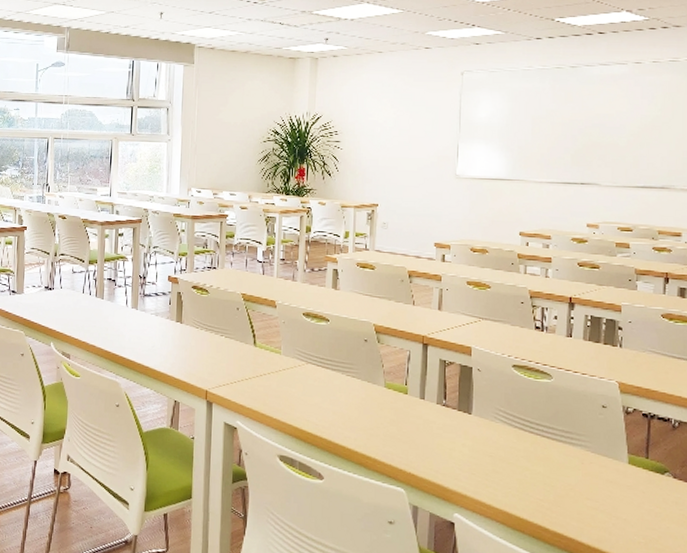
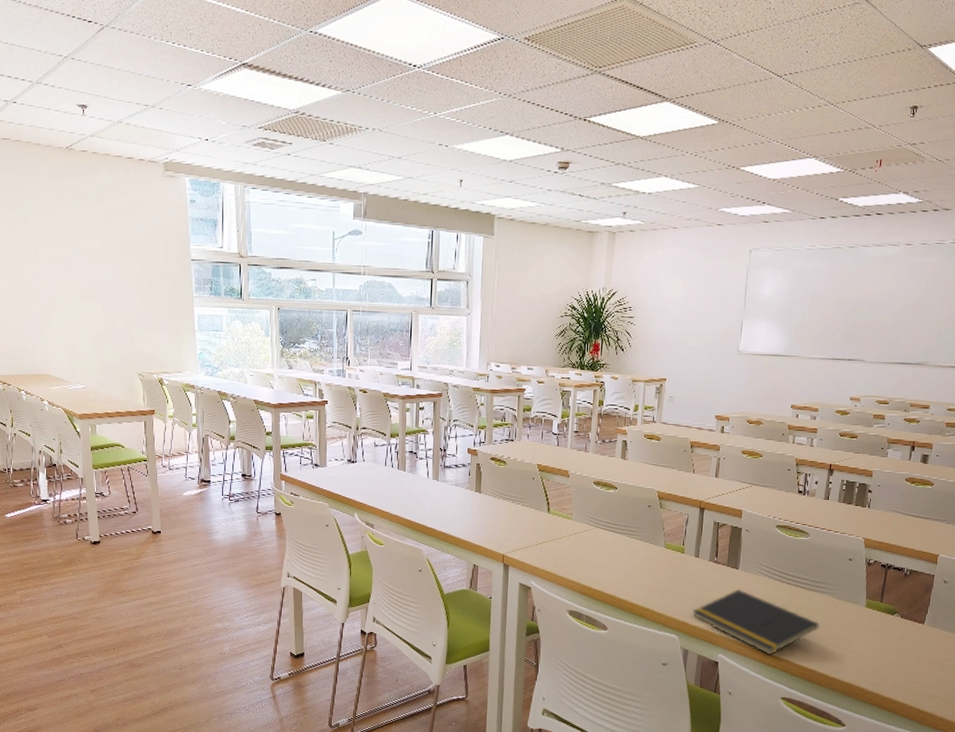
notepad: none [420,437,573,517] -> present [692,589,819,655]

